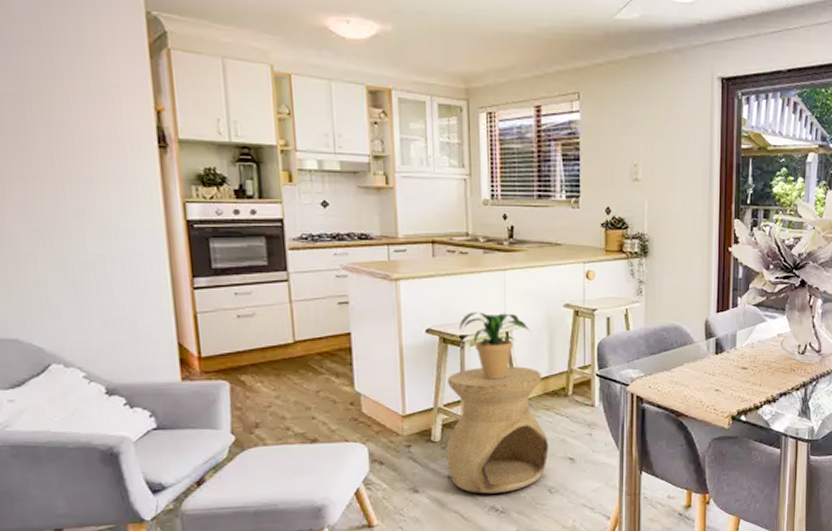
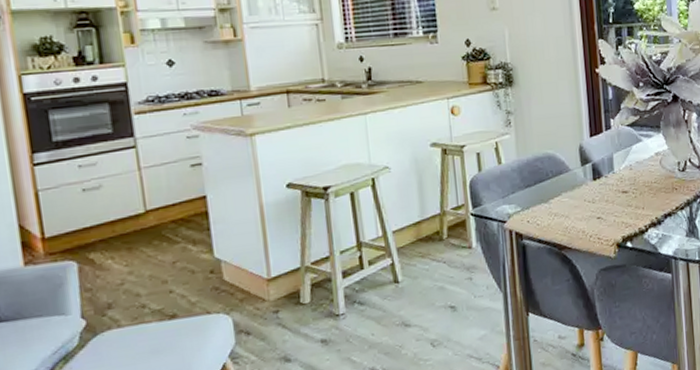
side table: present [446,366,549,494] -> none [313,213,428,356]
potted plant: present [459,312,531,380] -> none [321,159,398,231]

